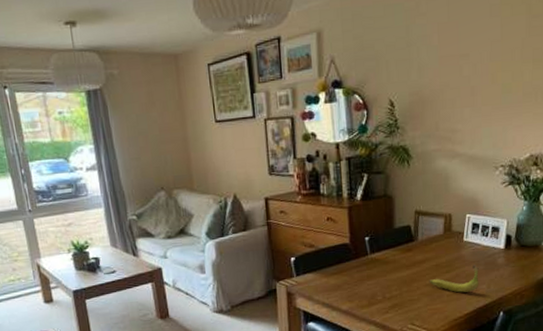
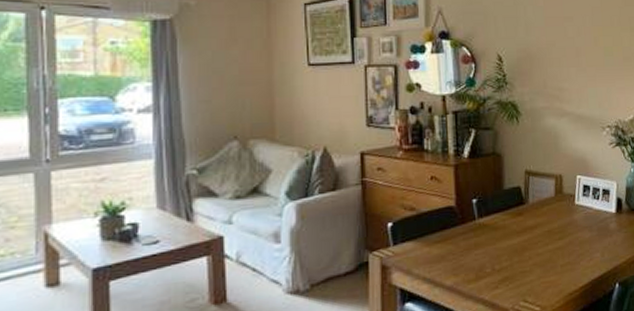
banana: present [429,265,479,293] -> none [541,230,593,263]

